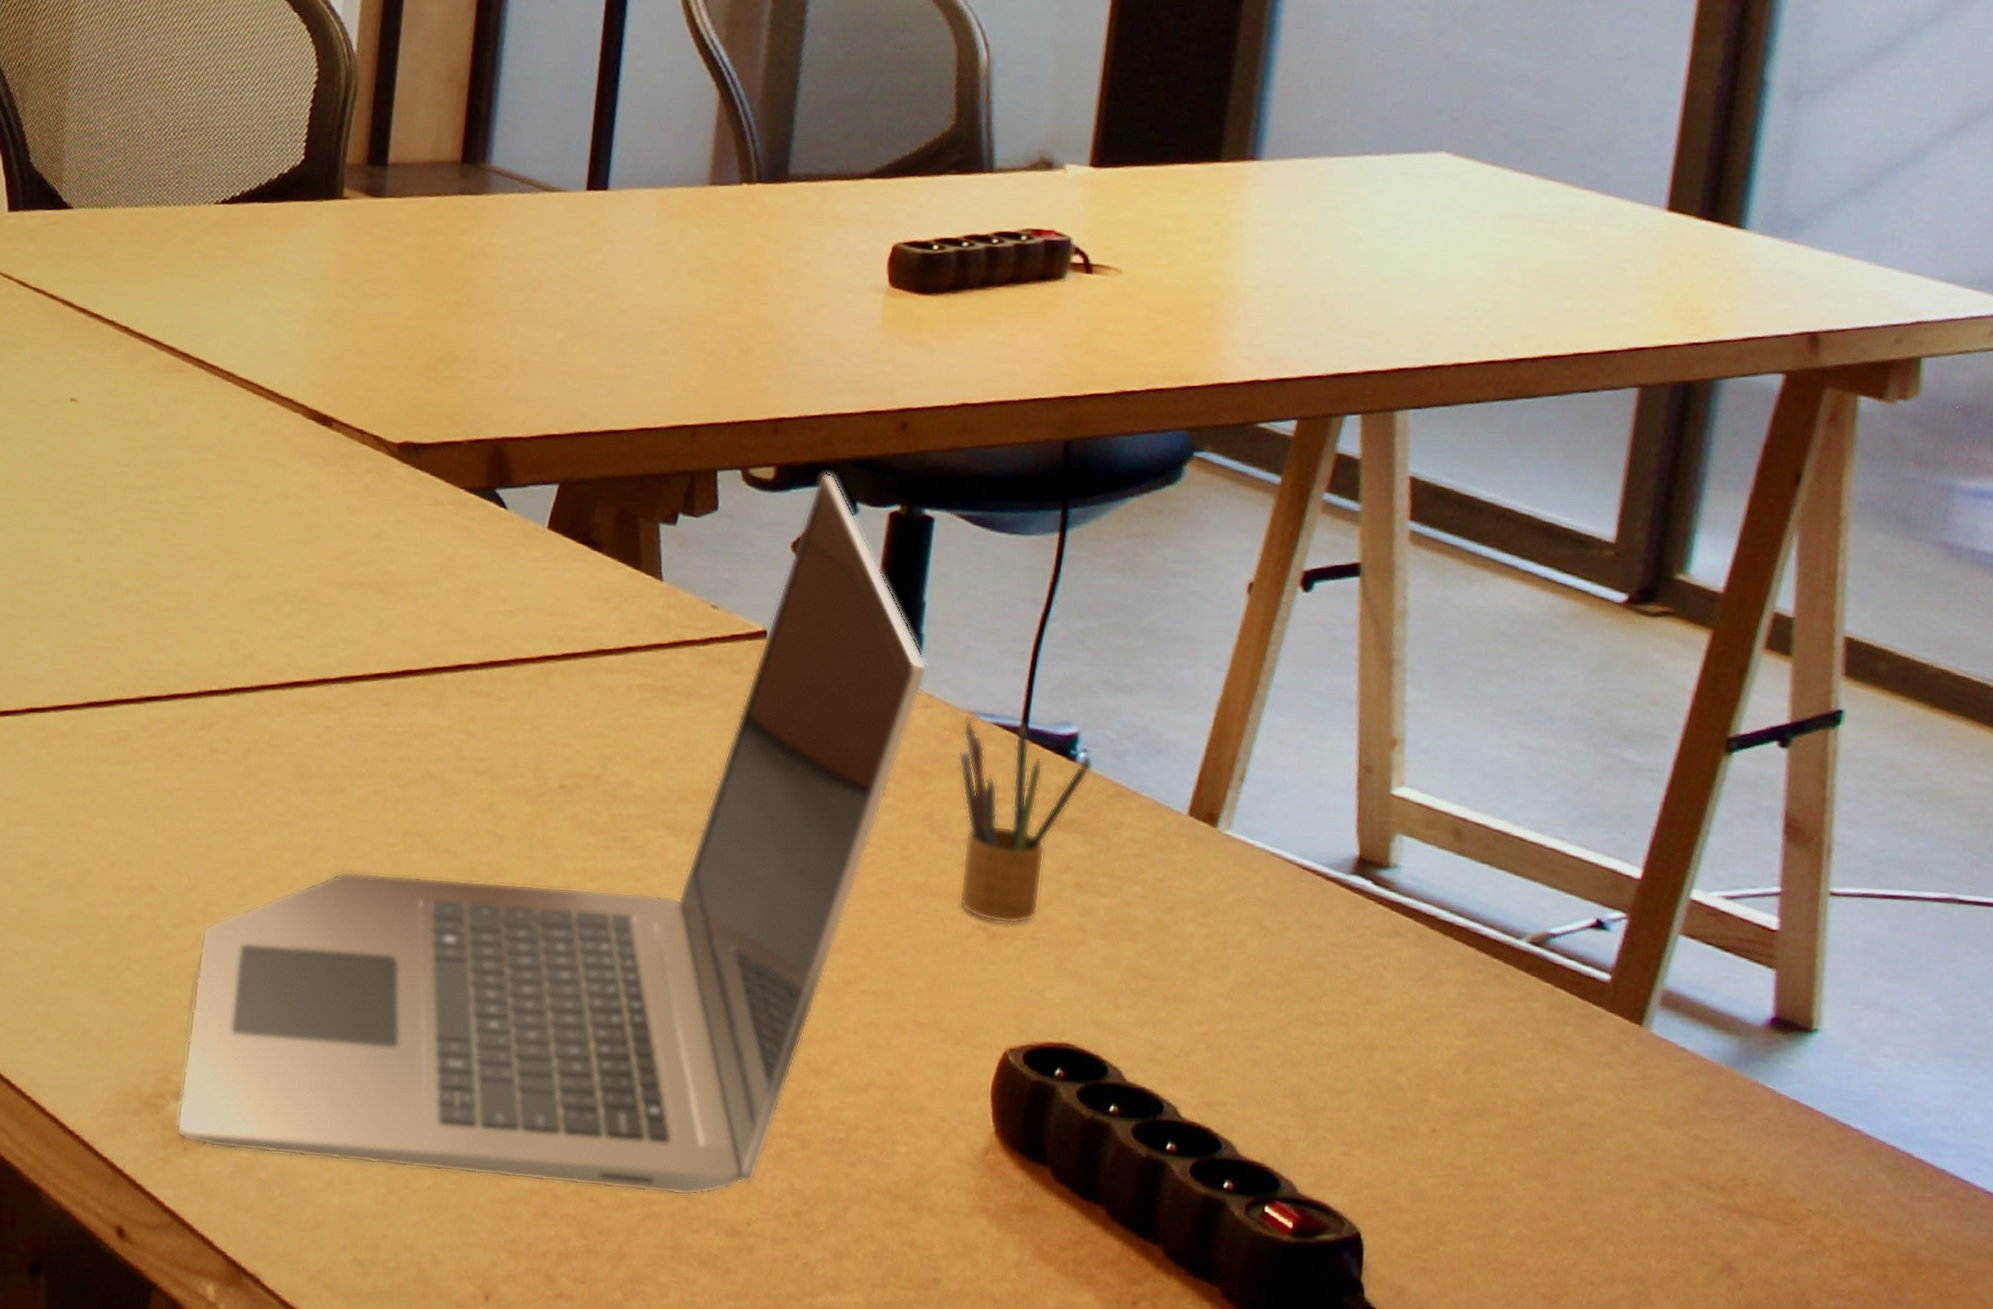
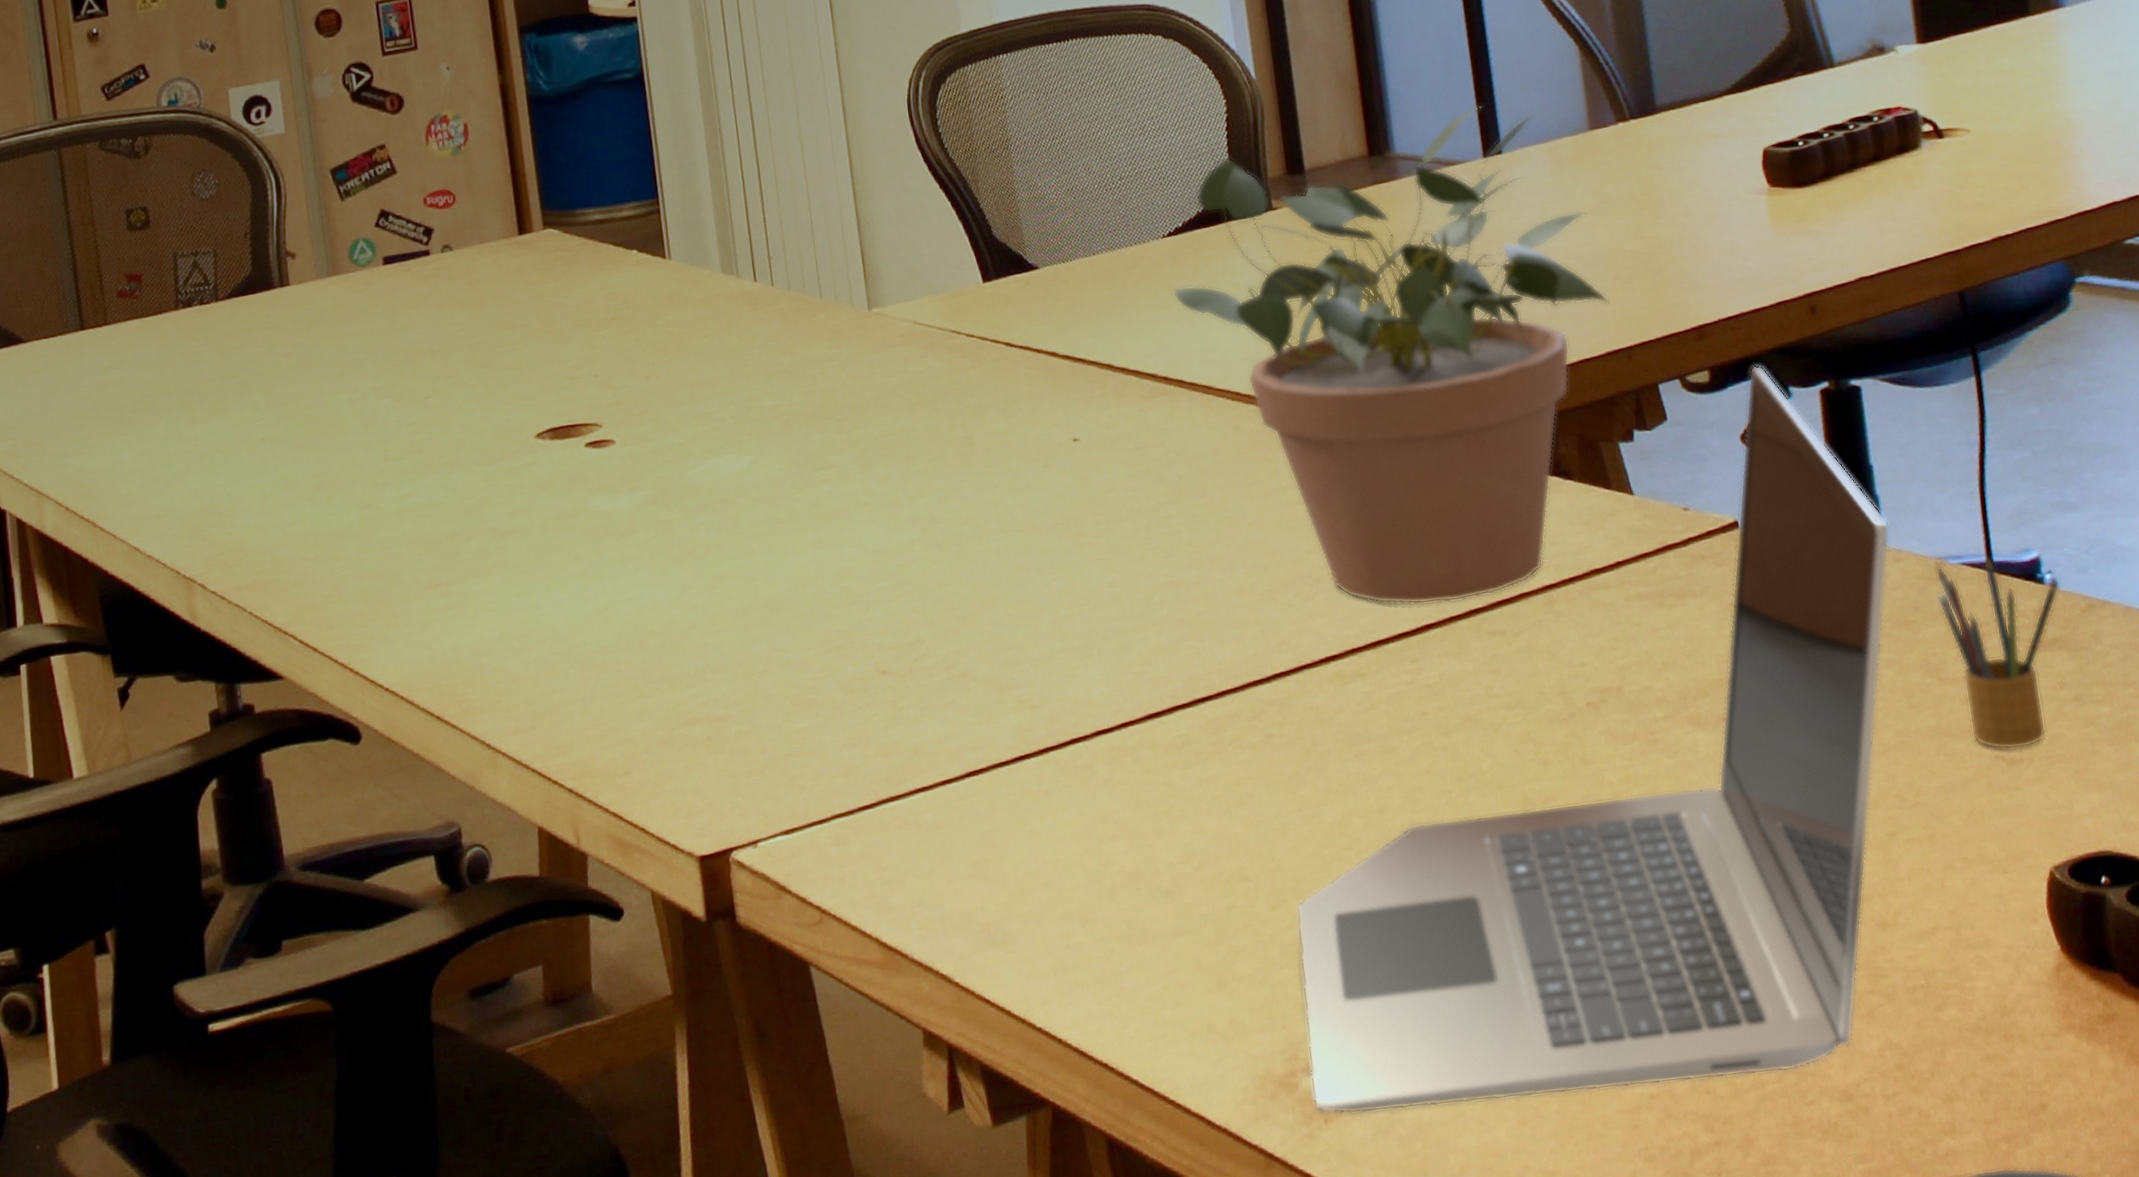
potted plant: none [213,129,686,653] -> present [1172,106,1610,605]

